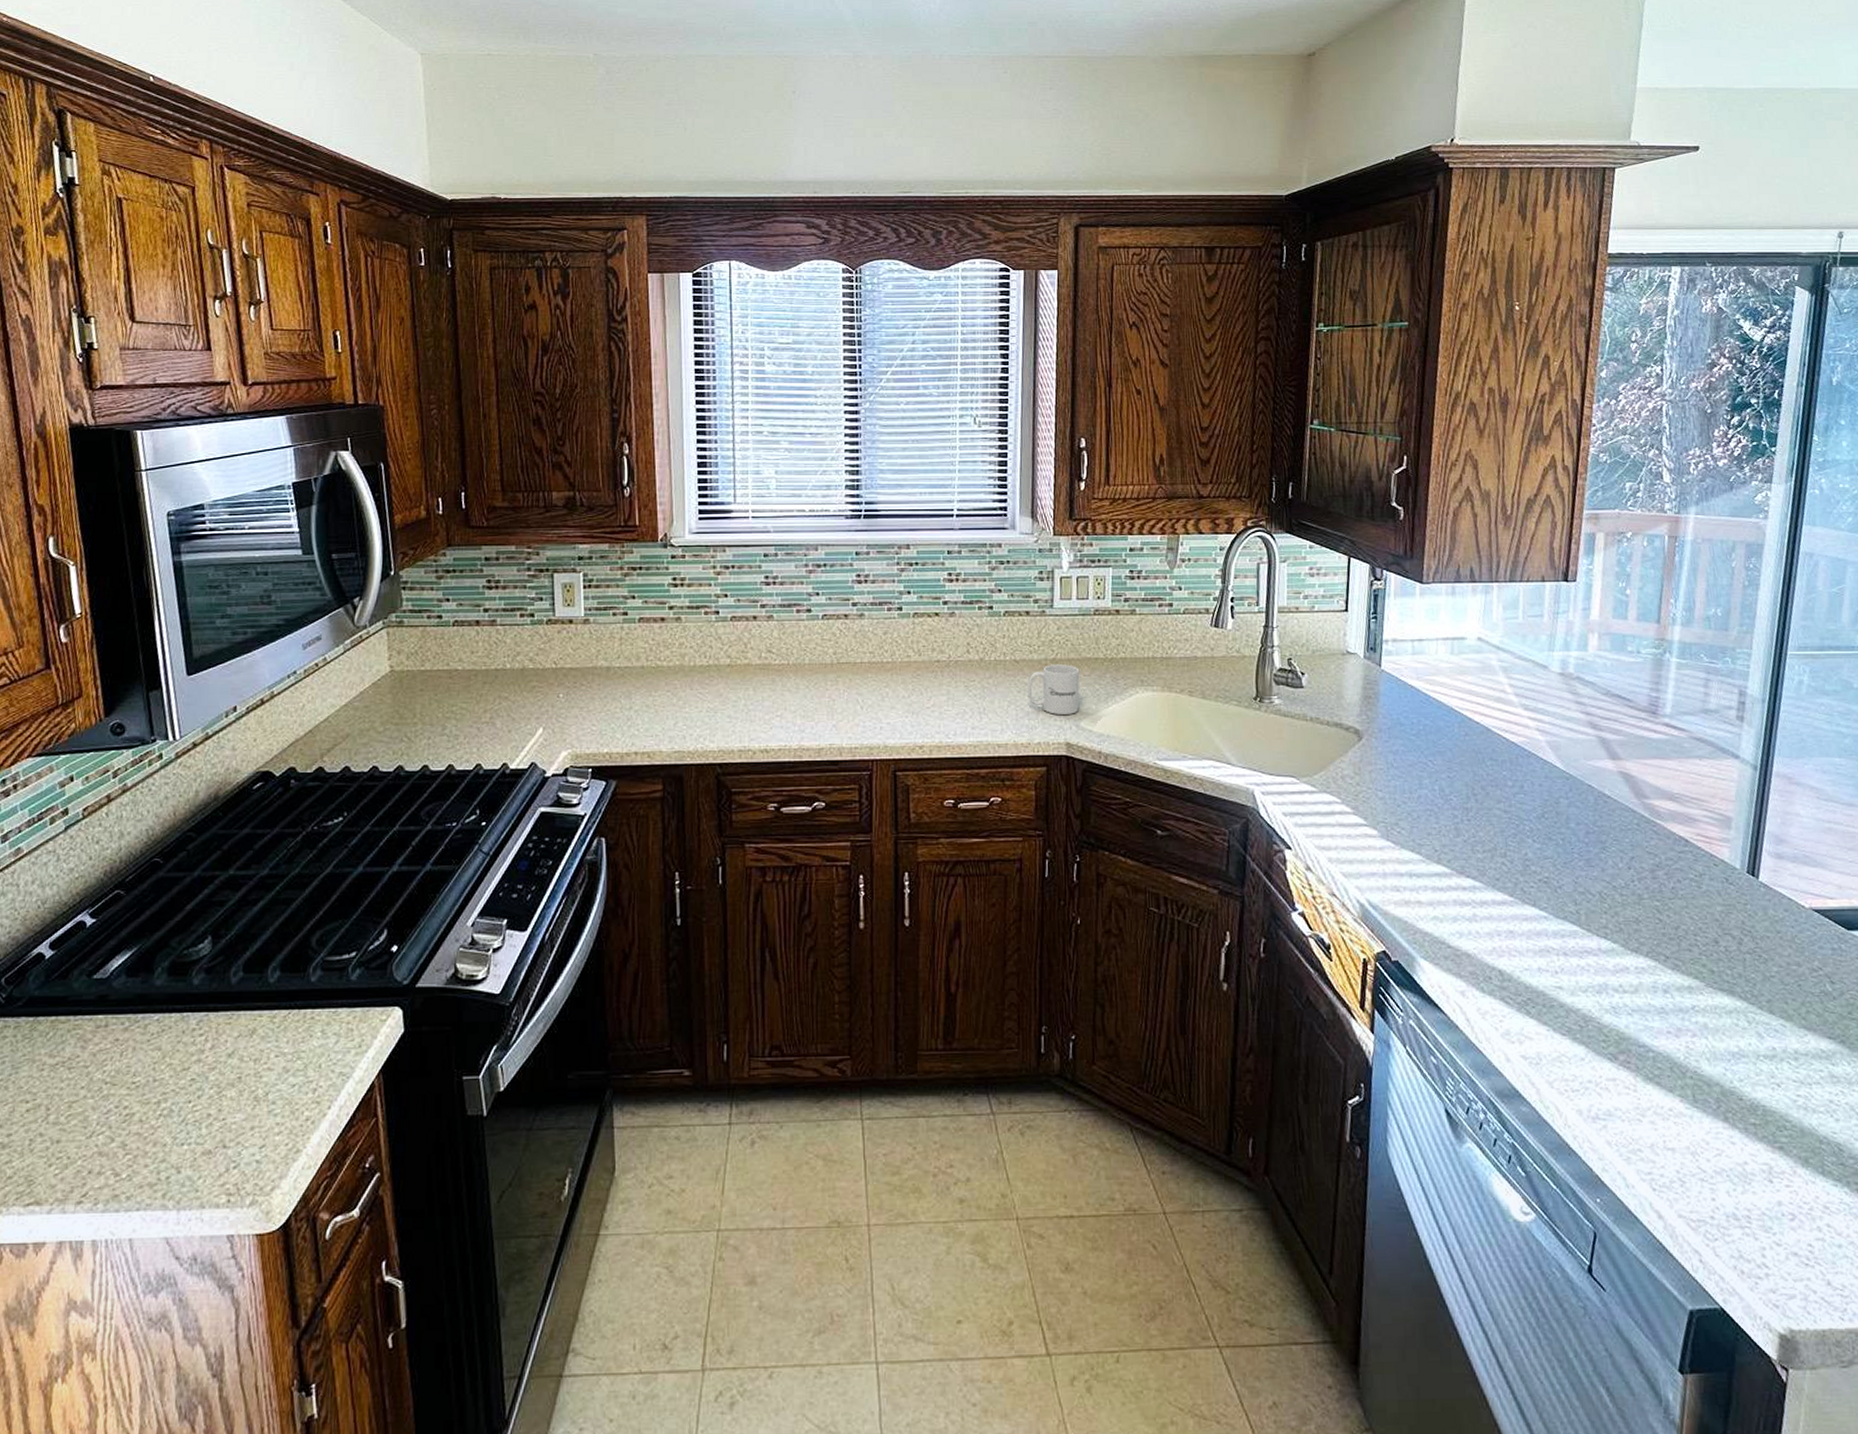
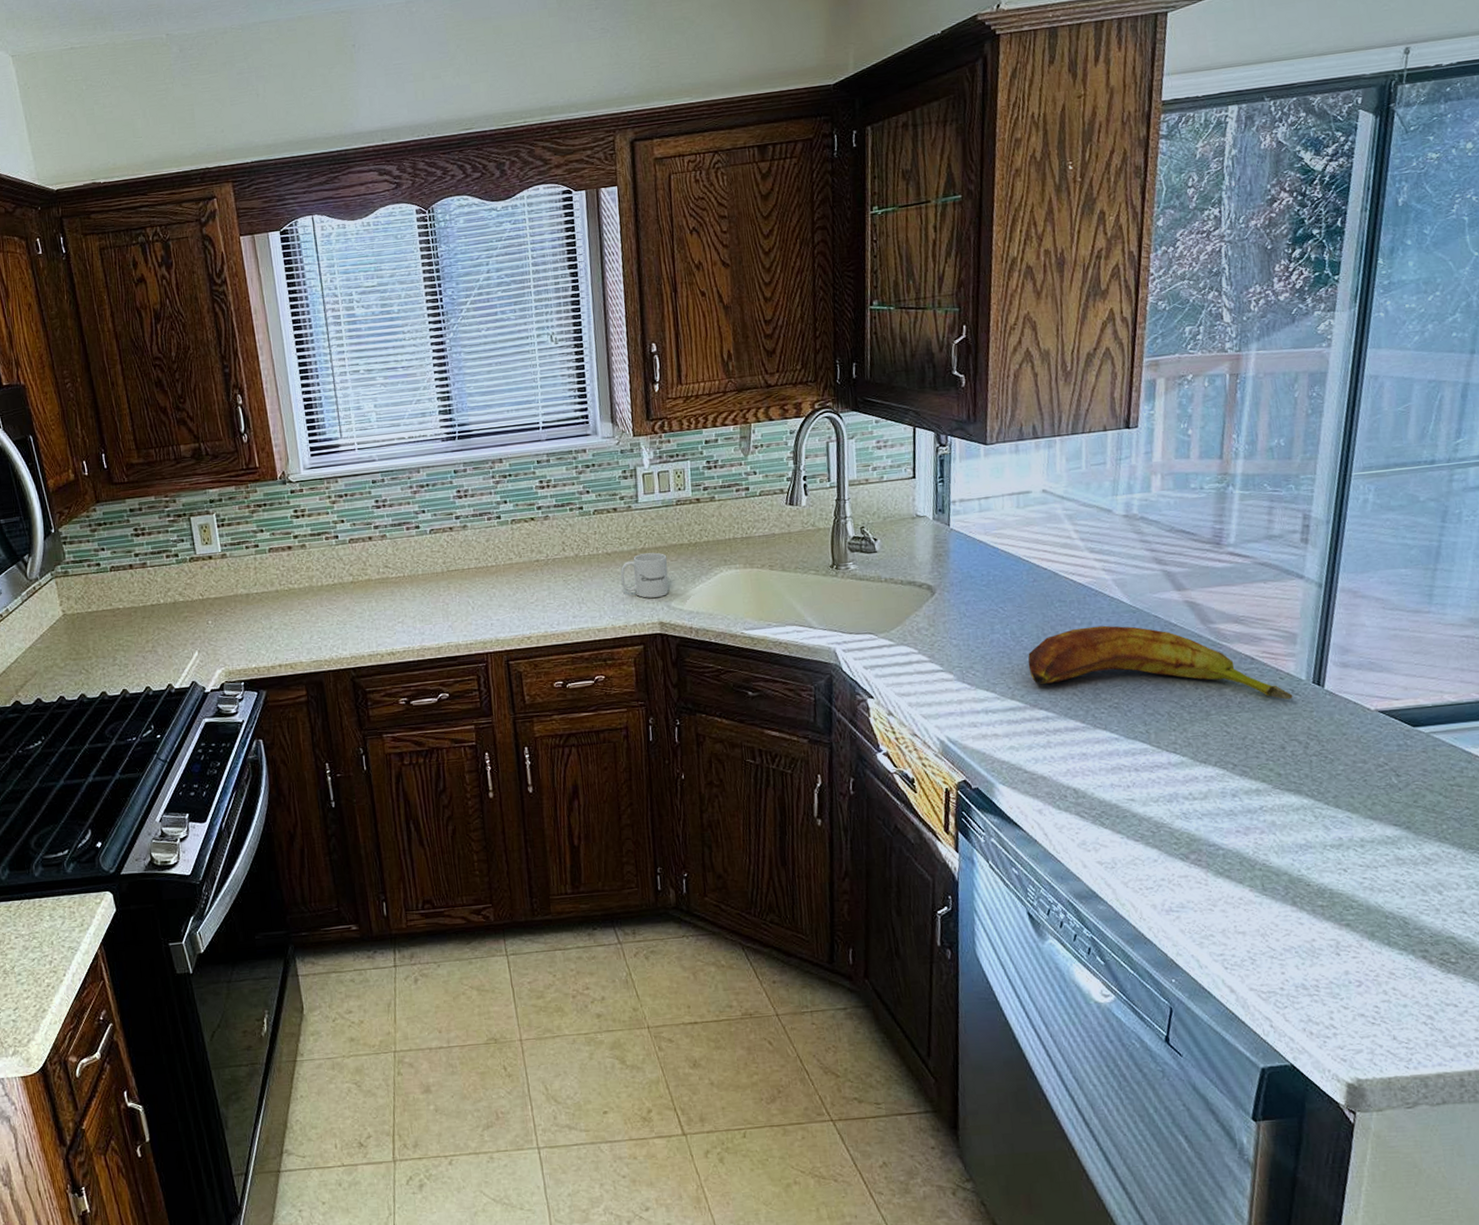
banana: none [1456,790,1728,890] -> present [1028,625,1293,700]

